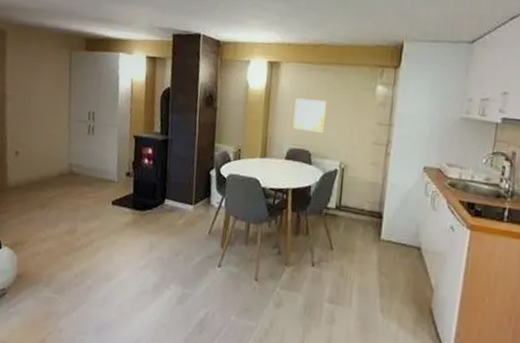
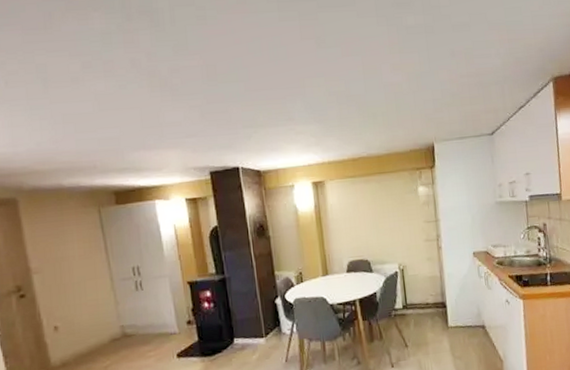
wall art: present [293,98,328,133] -> none [345,210,378,242]

